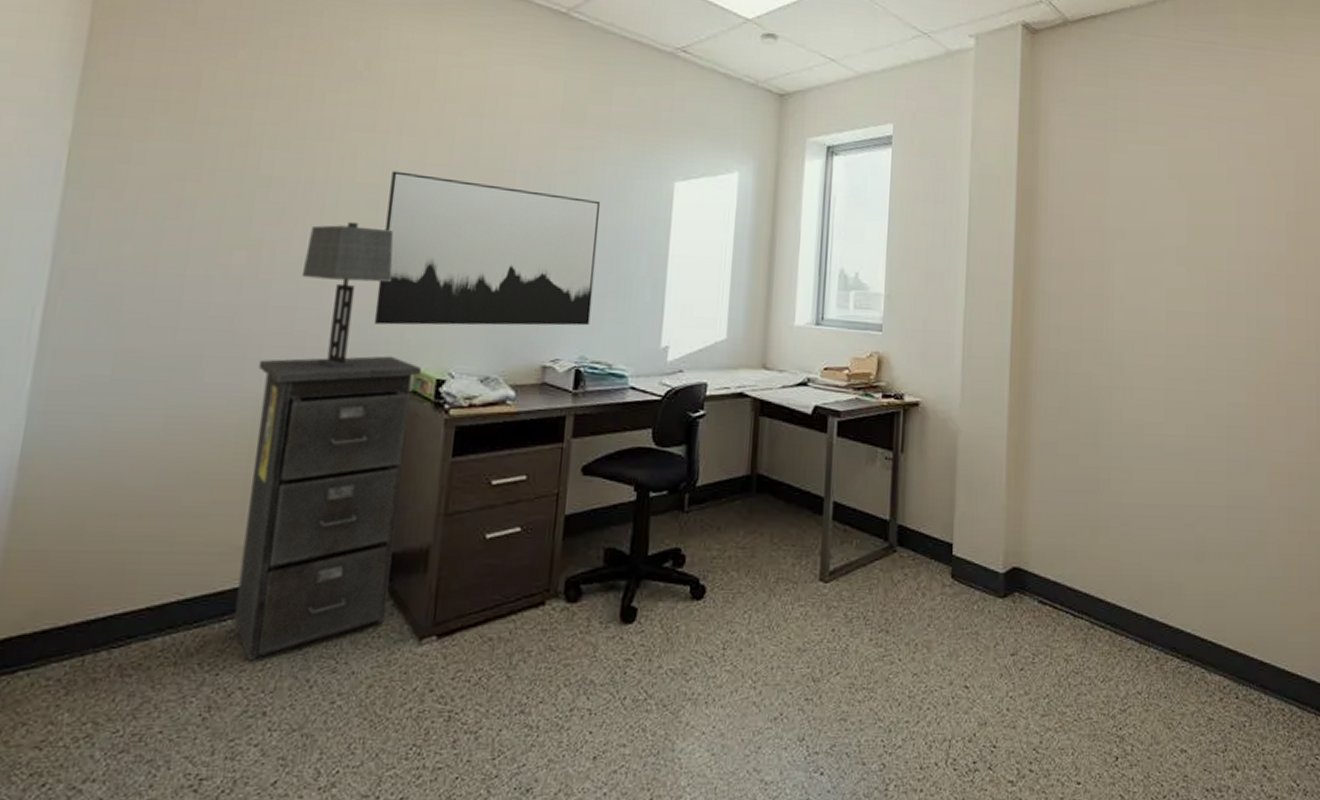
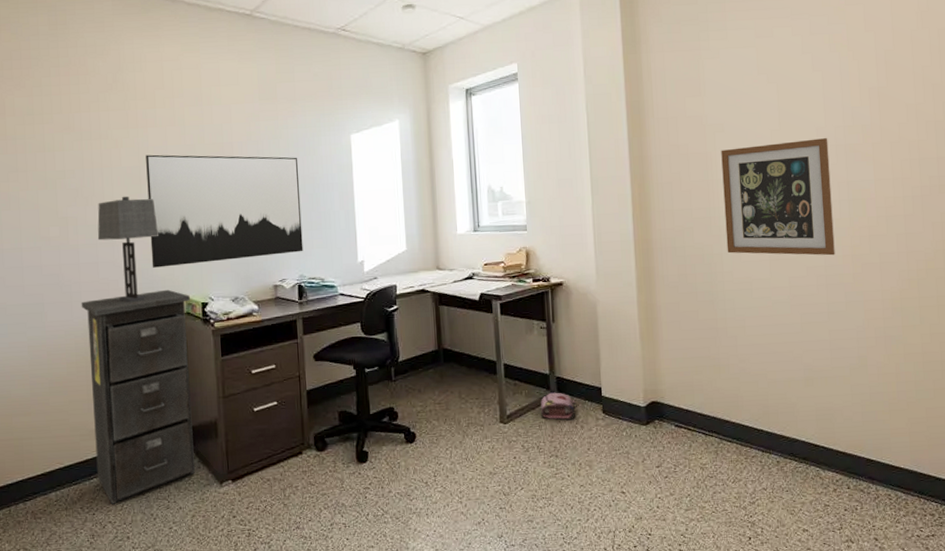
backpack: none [872,545,920,584] -> present [540,392,577,420]
wall art: none [1118,261,1239,403] -> present [721,138,835,256]

